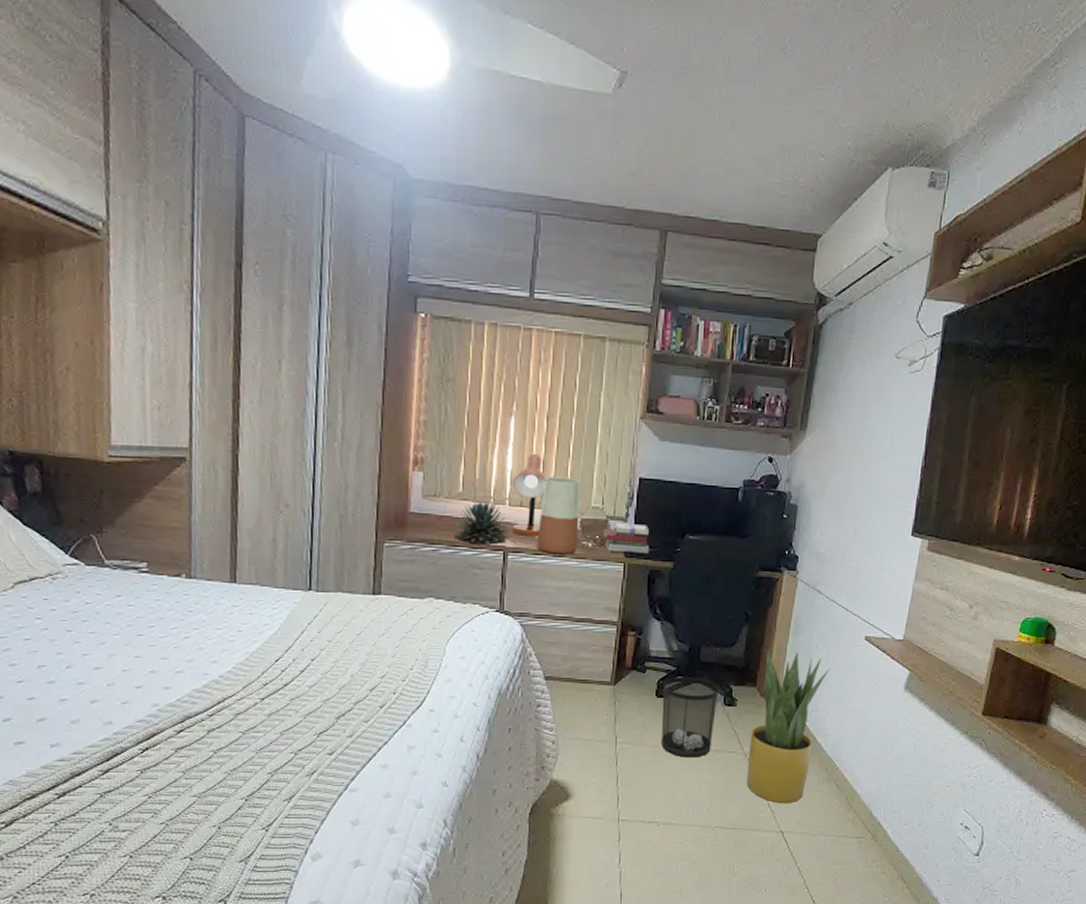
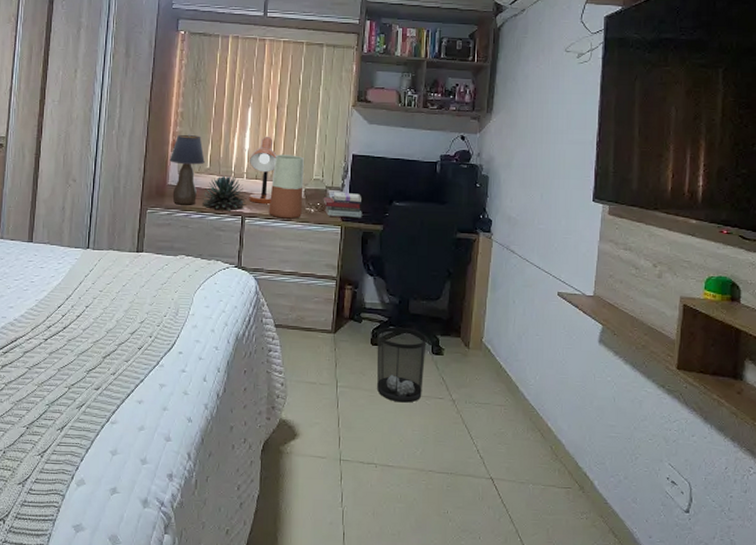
table lamp: none [411,449,456,538] -> present [169,134,205,205]
planter: present [747,649,831,804] -> none [456,303,528,451]

